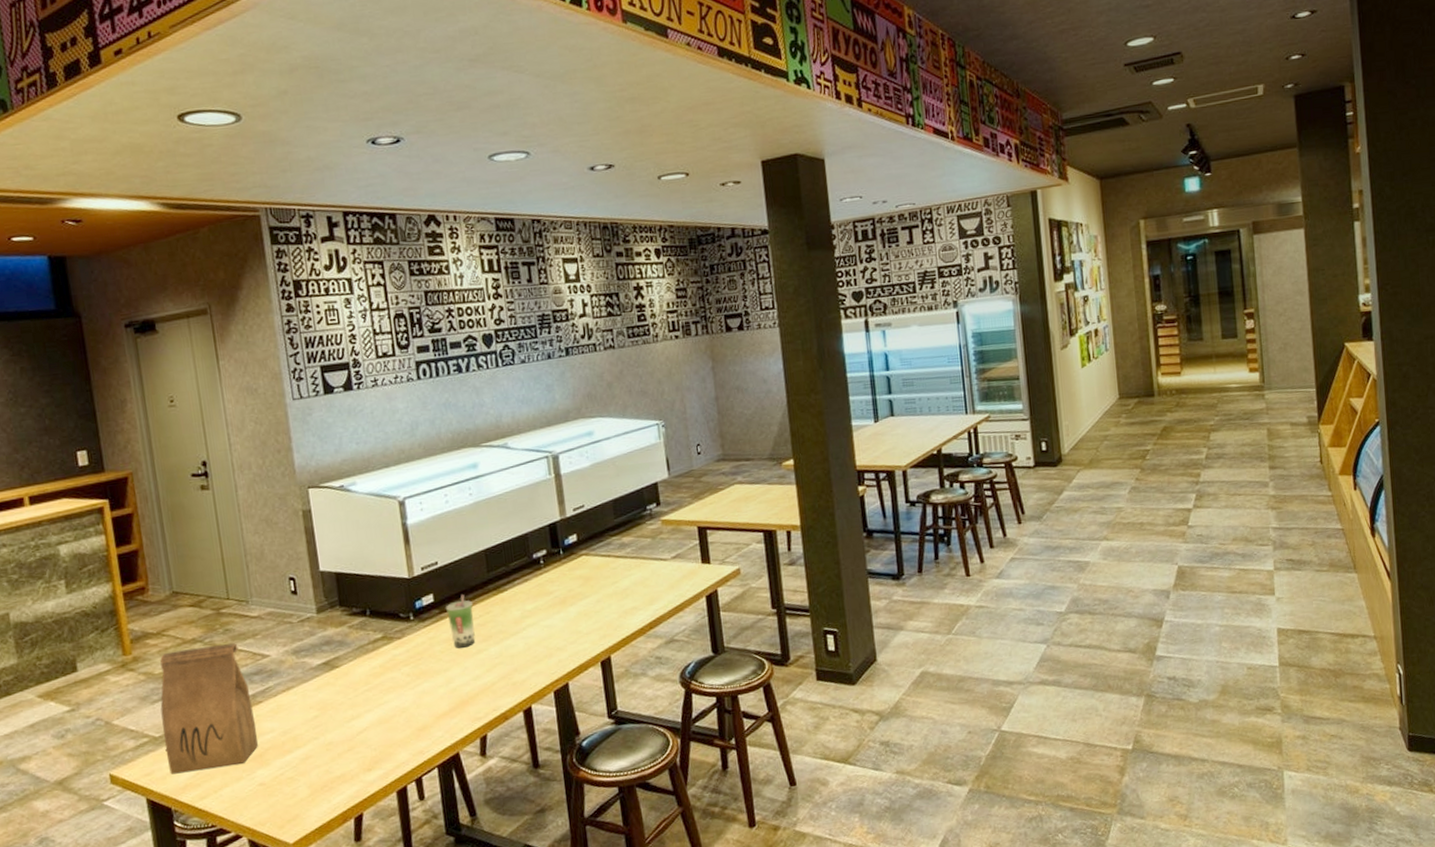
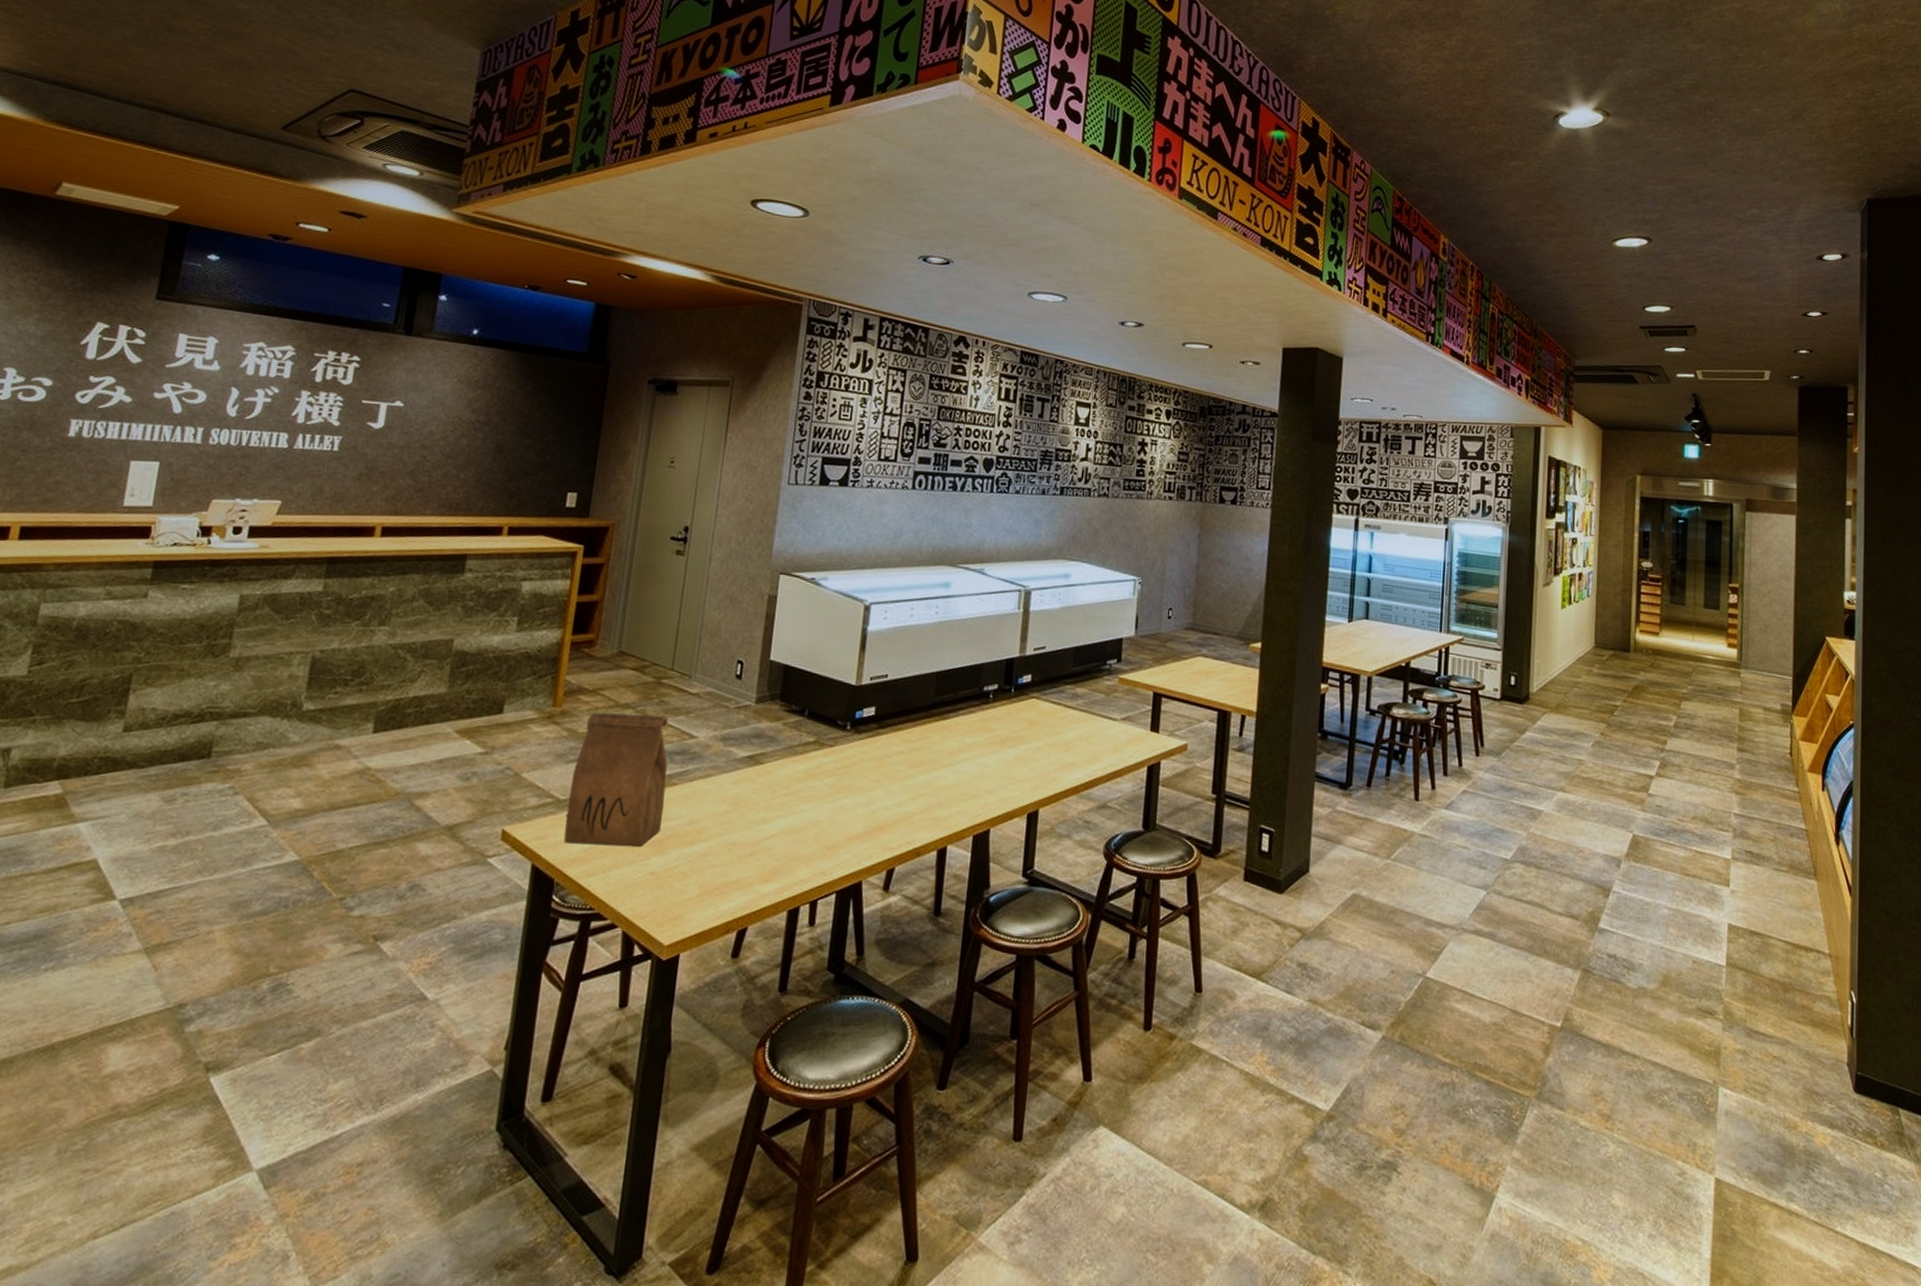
beverage cup: present [445,593,475,648] -> none [883,712,914,770]

